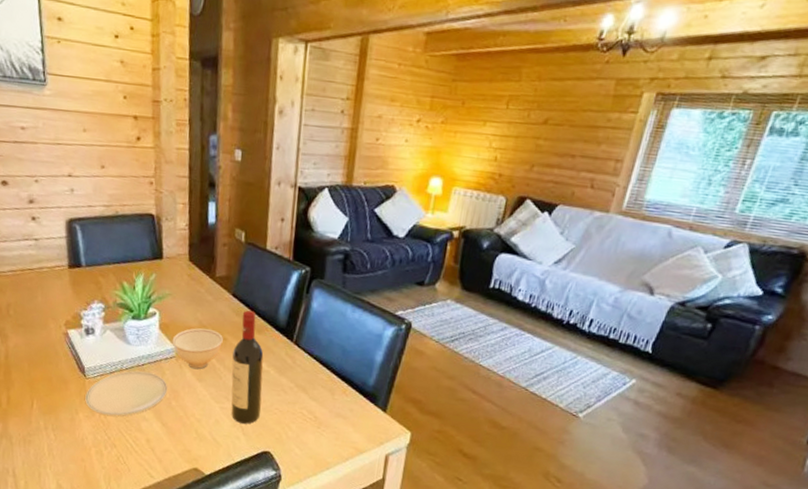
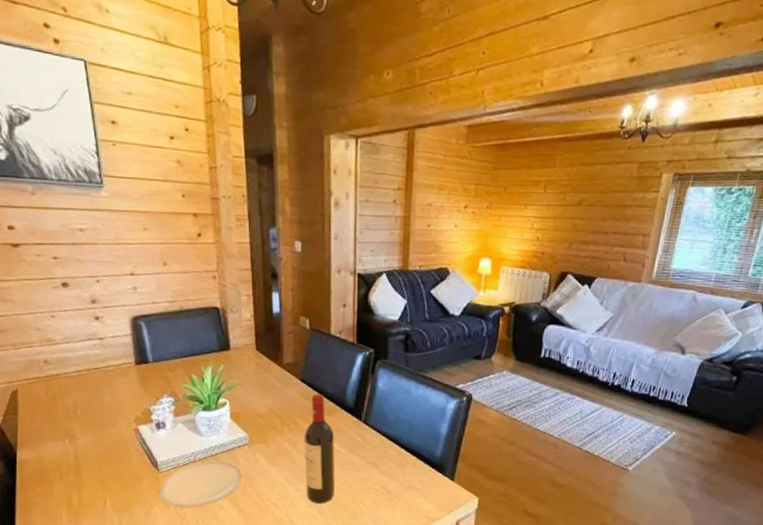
bowl: present [172,328,223,370] -> none [244,414,294,455]

